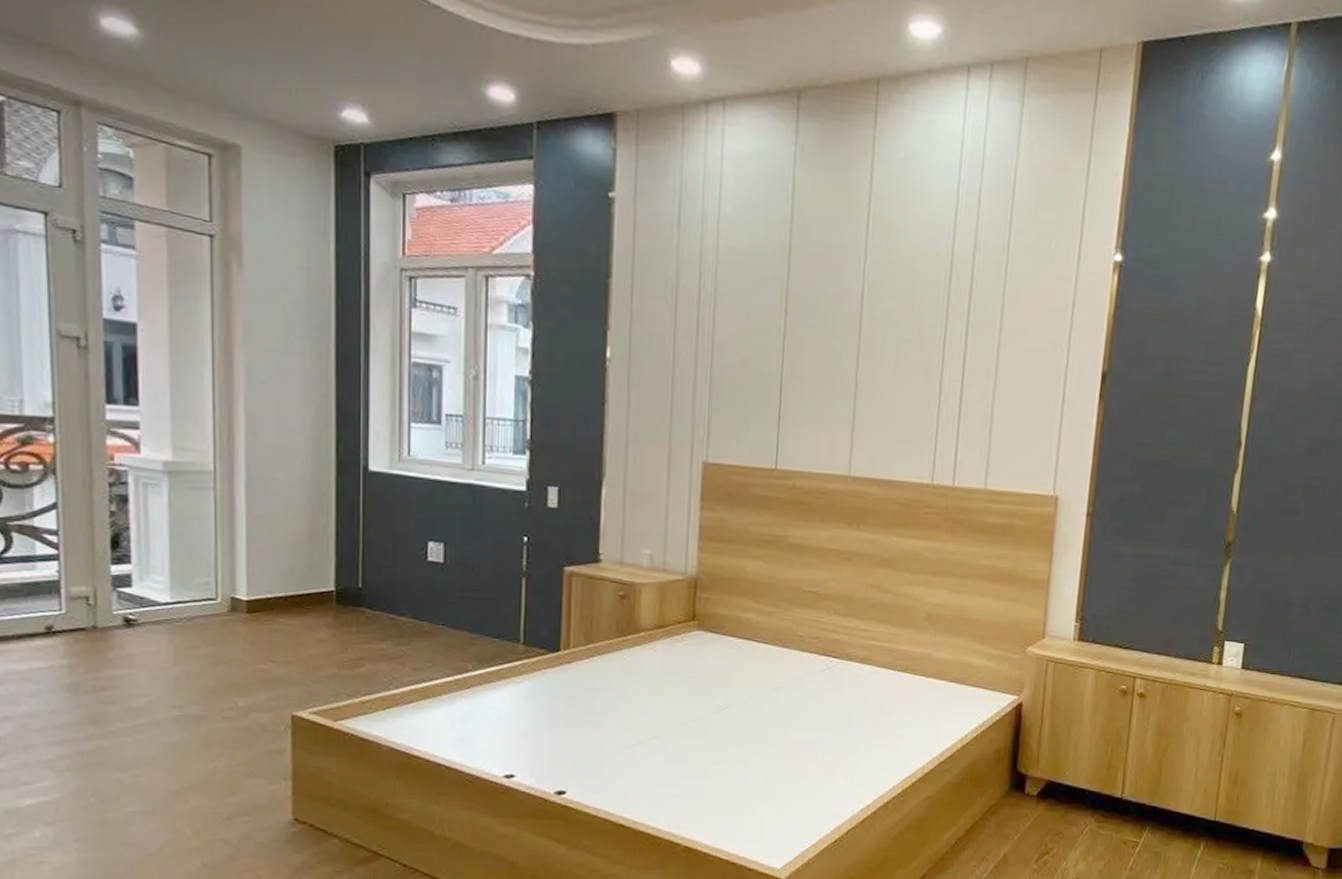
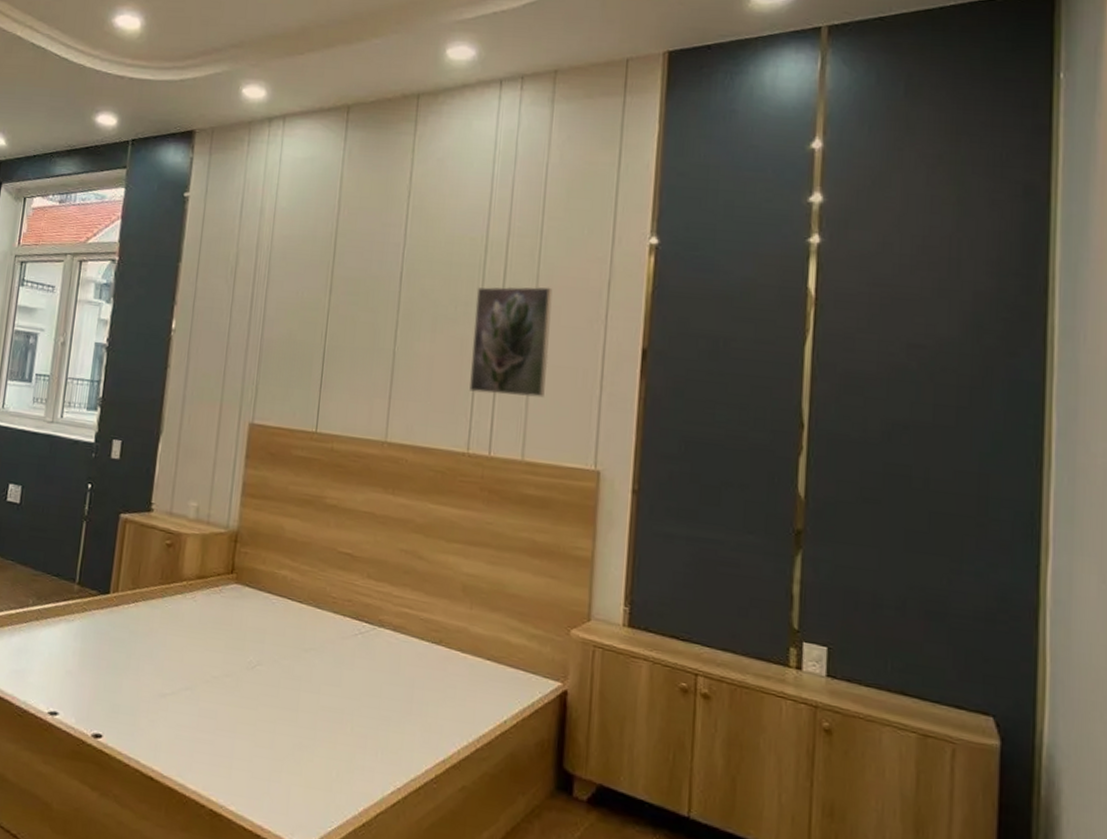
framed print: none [934,306,1018,425] -> present [469,286,553,398]

